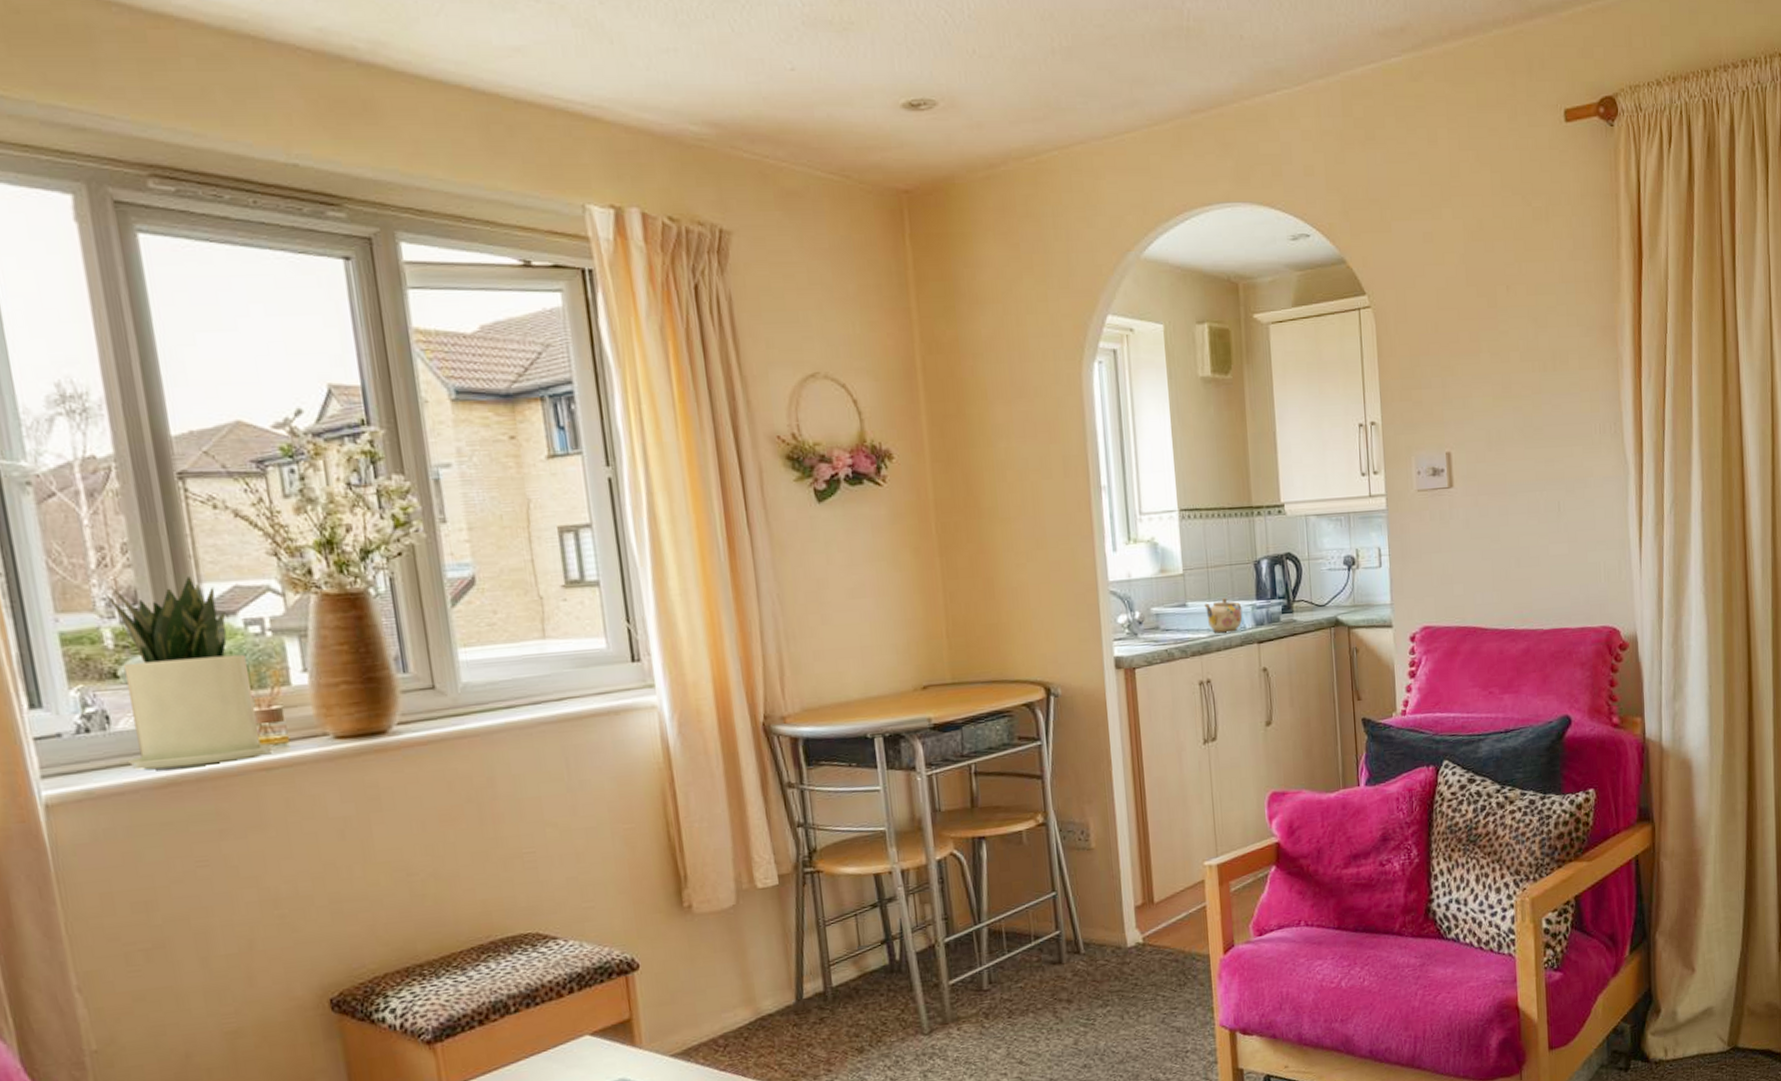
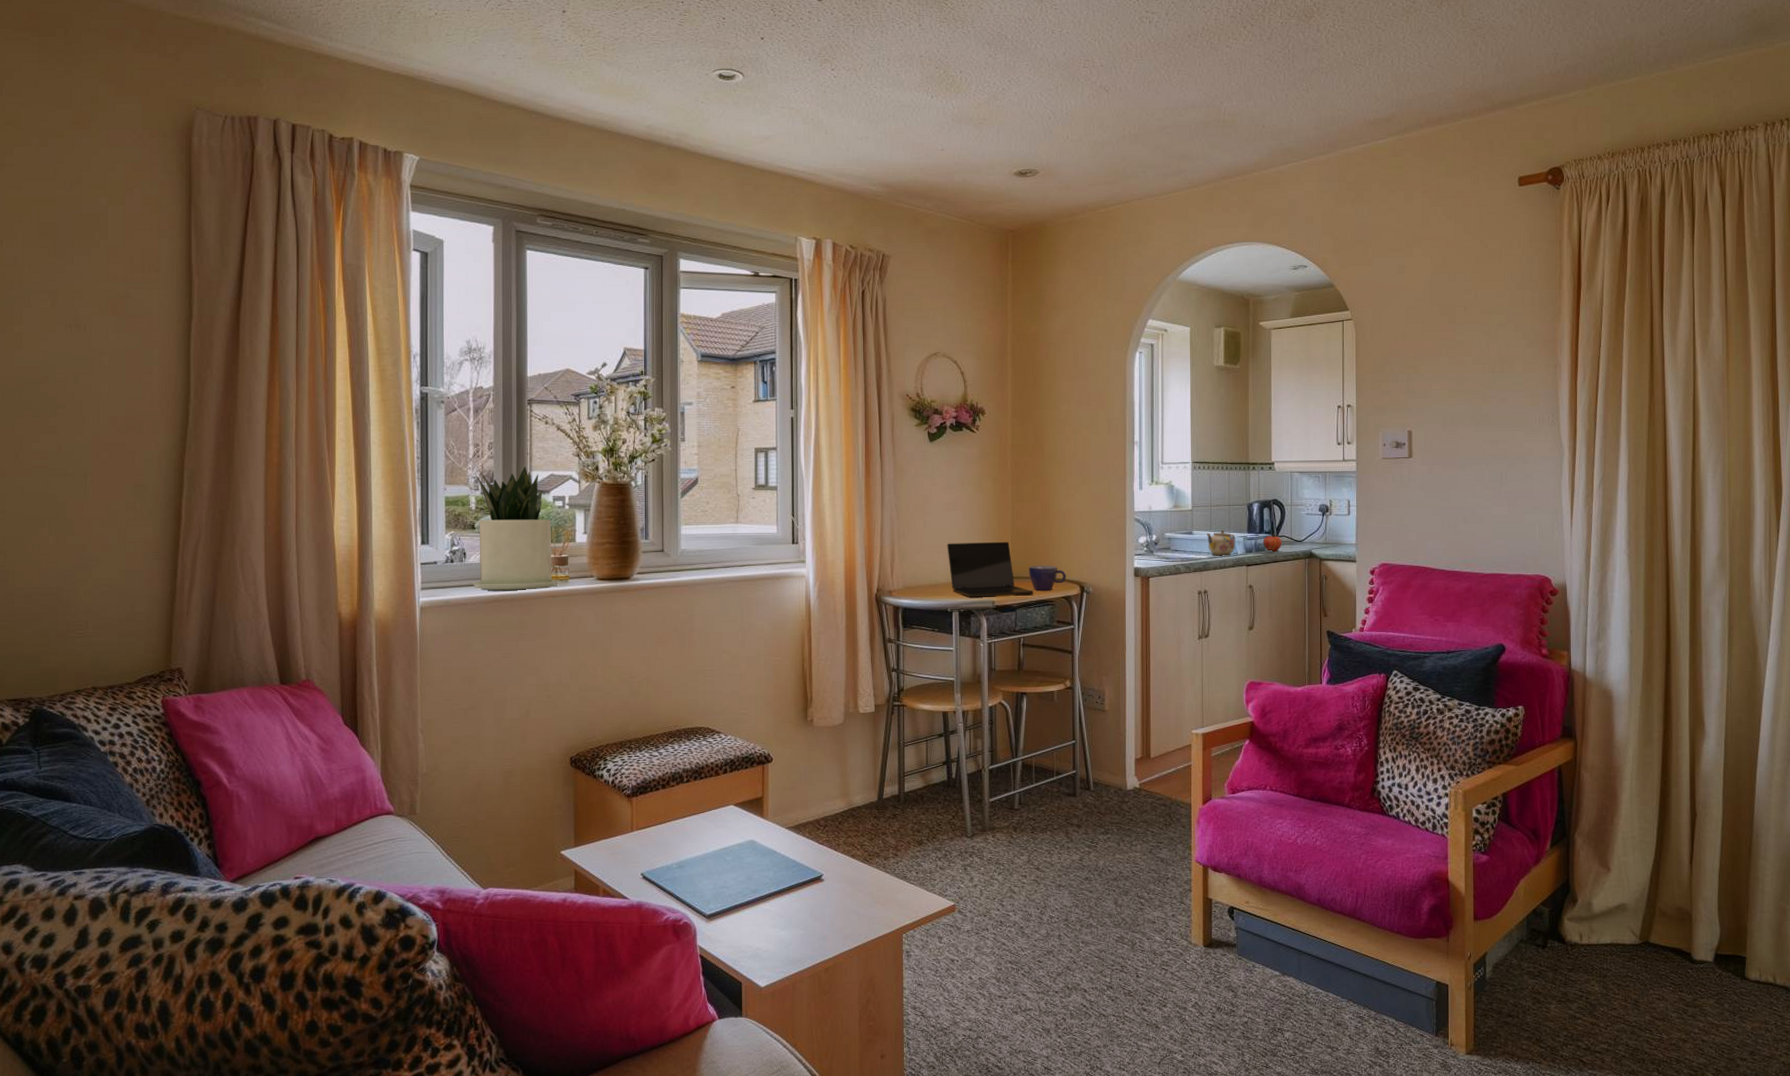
laptop: none [857,635,983,716] -> present [947,541,1033,597]
cup: none [972,662,1026,699] -> present [1028,565,1067,590]
fruit: none [1276,598,1301,624] -> present [1263,534,1283,554]

